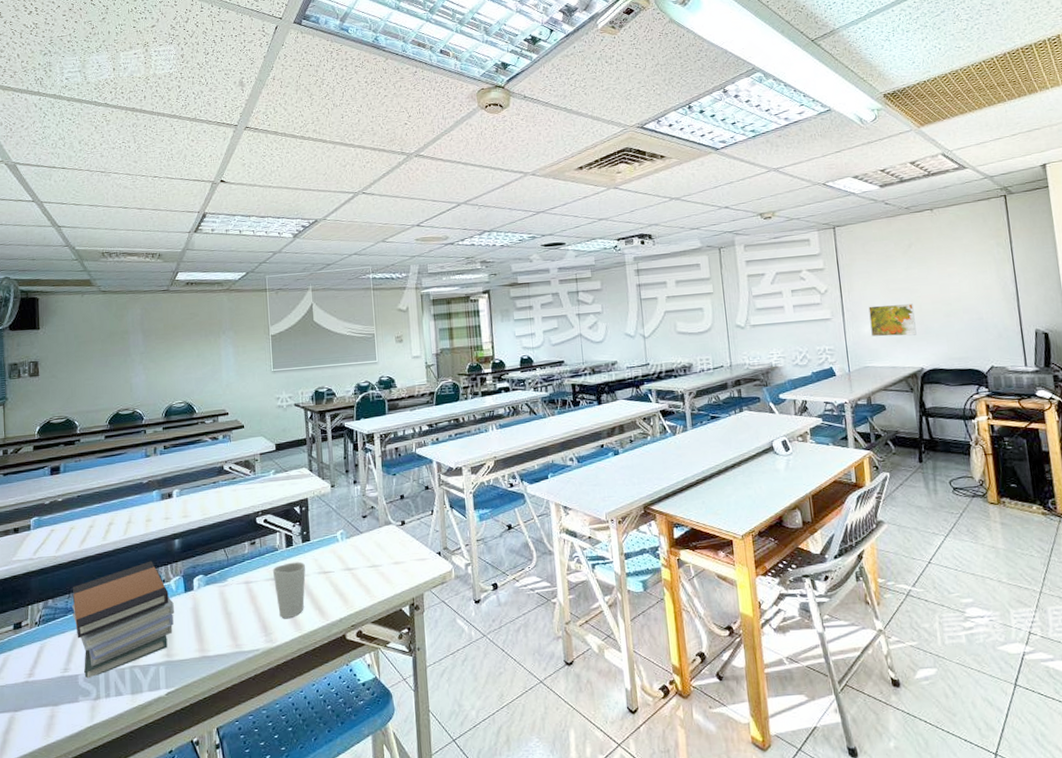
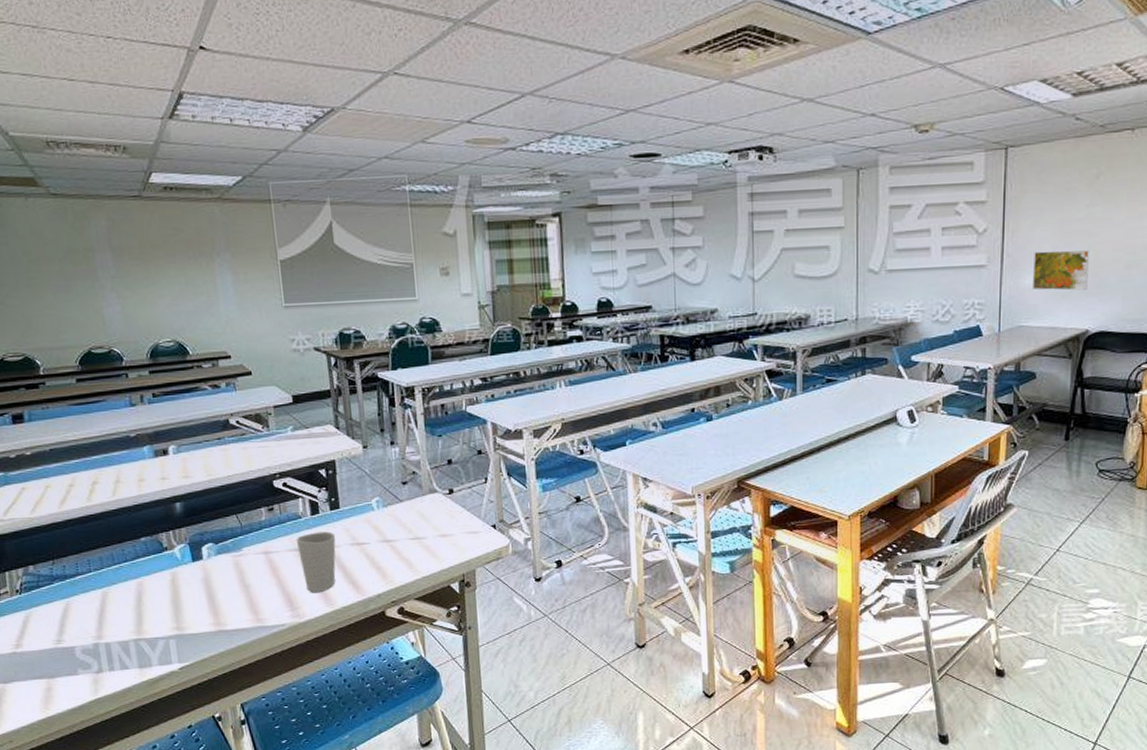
book stack: present [72,560,174,679] -> none [55,526,182,651]

